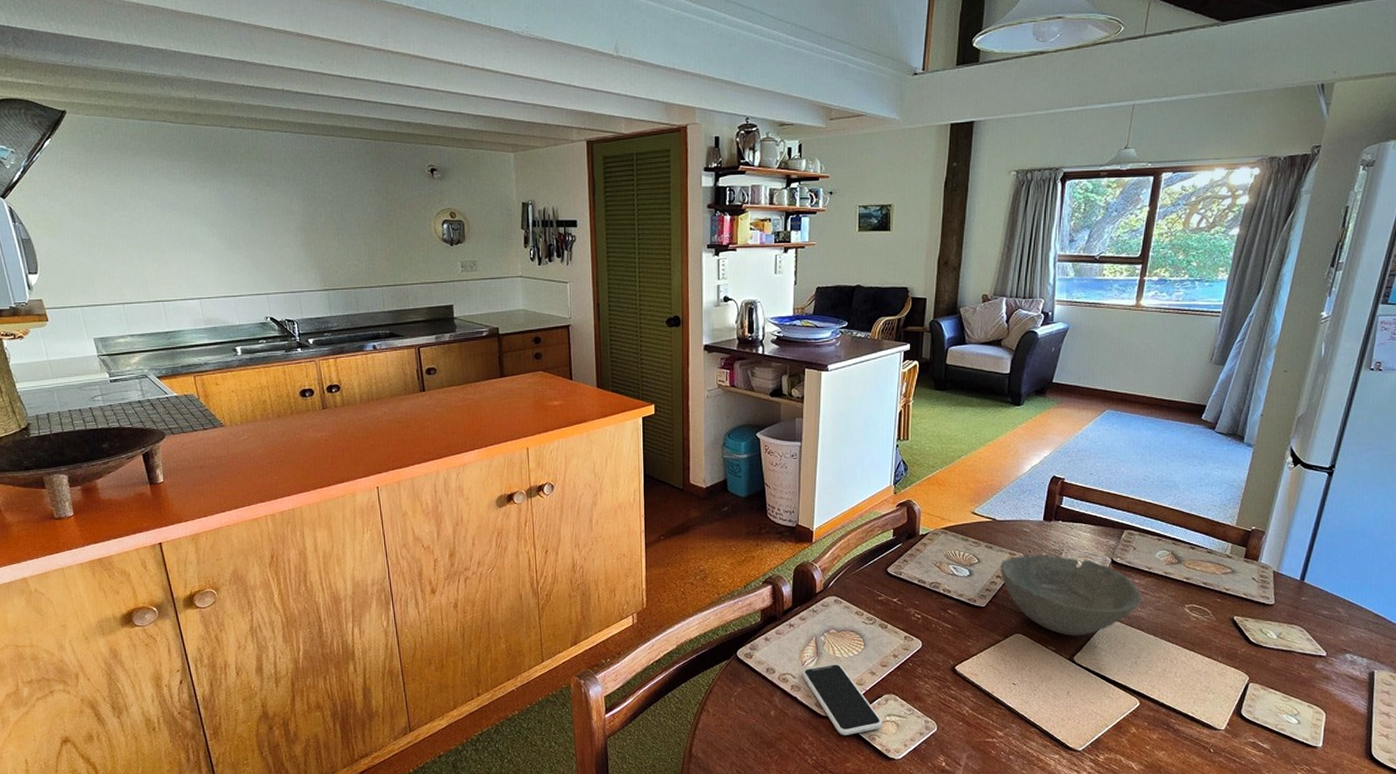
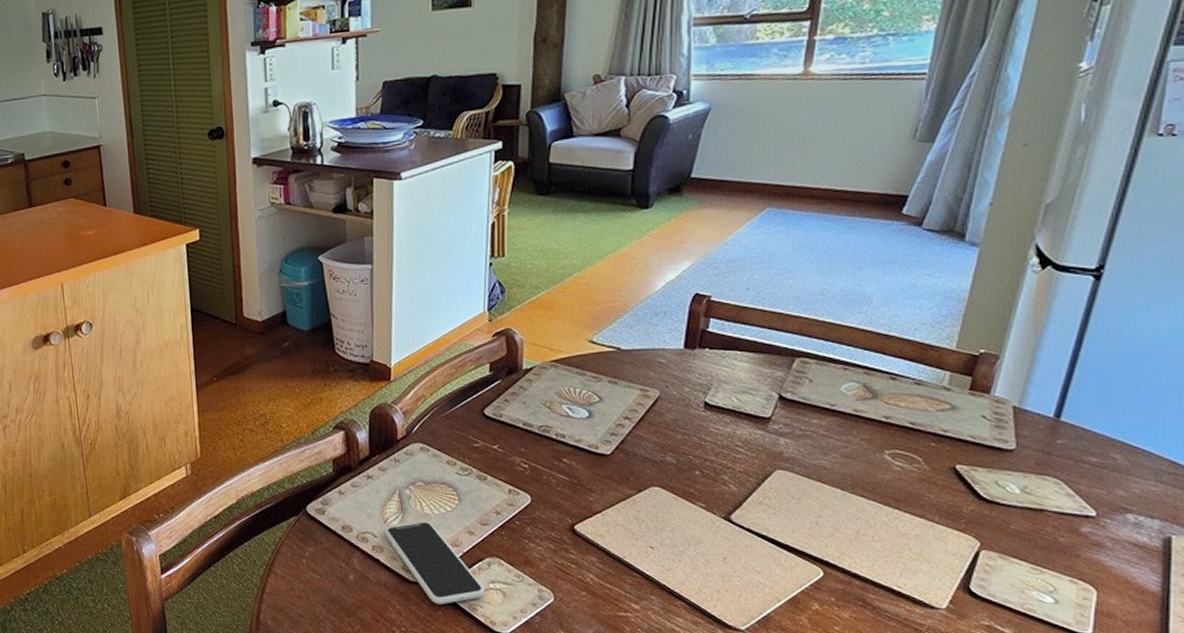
bowl: present [1000,555,1141,636] -> none [629,390,822,490]

